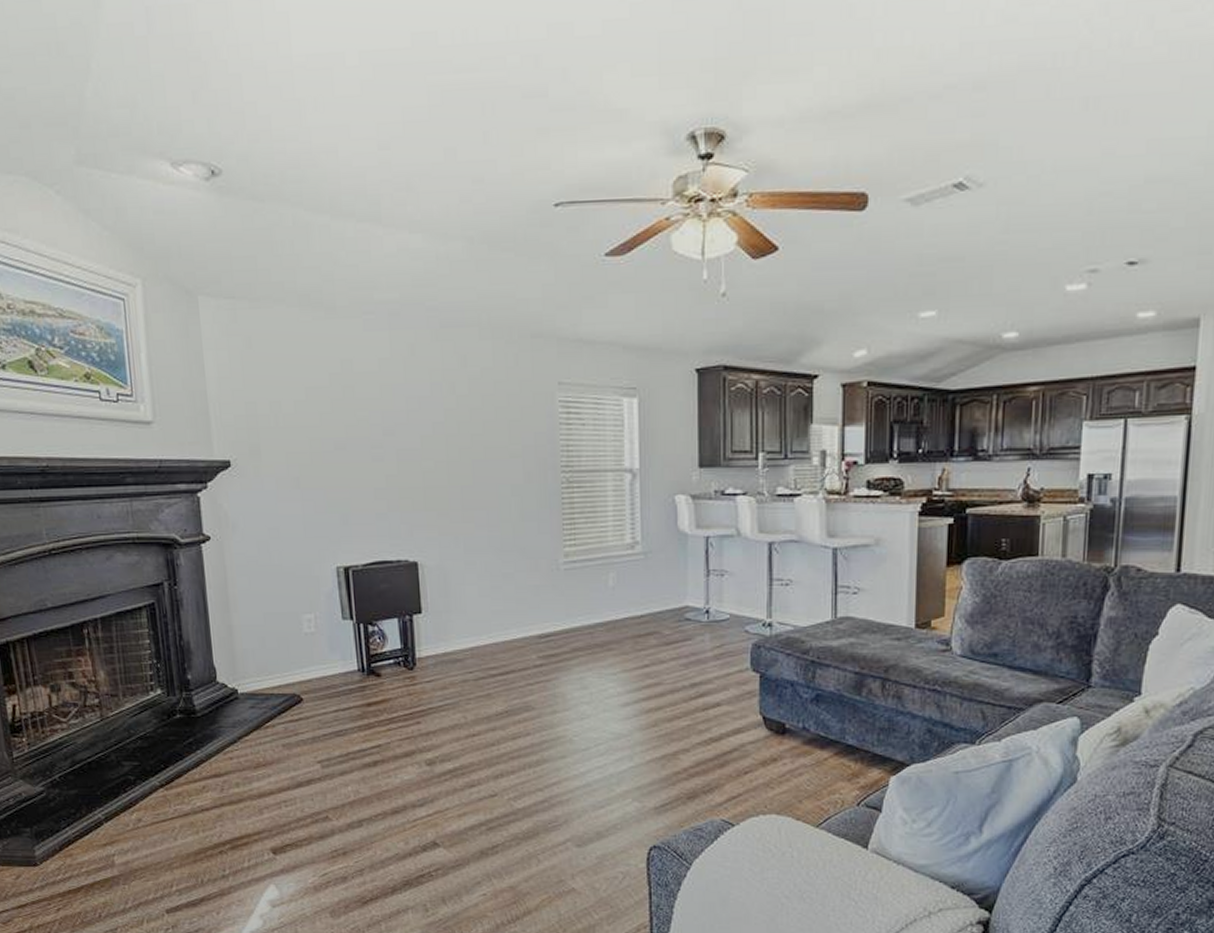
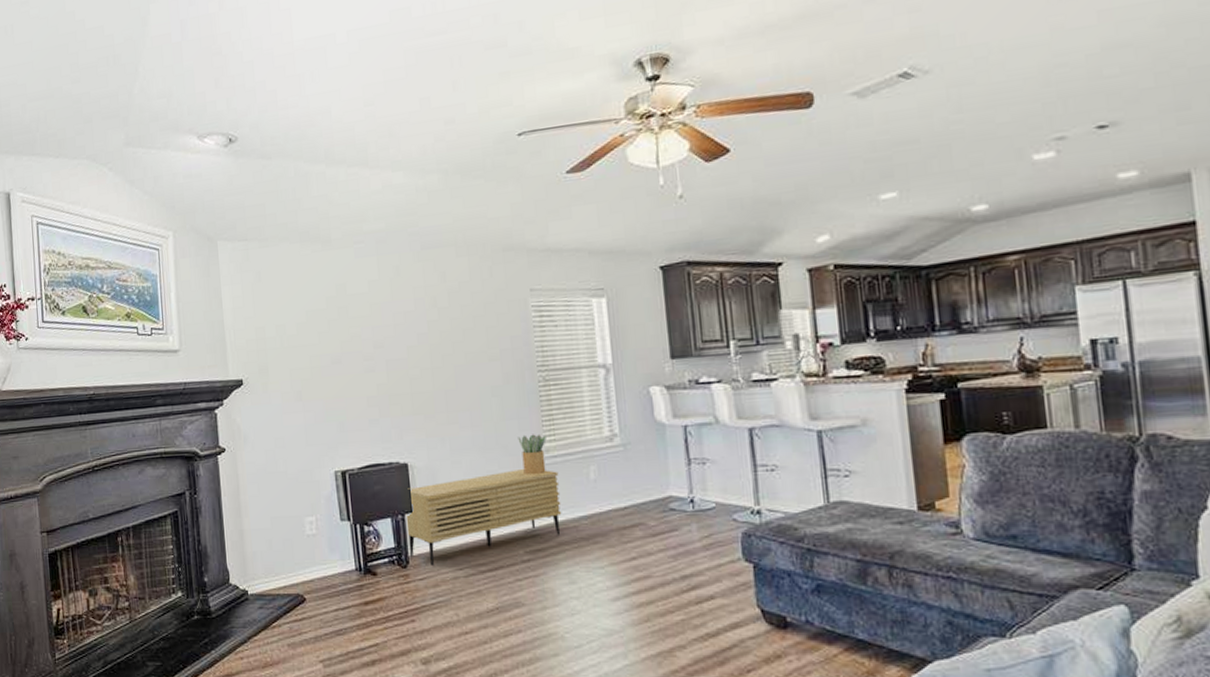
sideboard: none [414,572,578,668] -> present [405,468,562,565]
potted plant: none [536,537,566,580] -> present [517,434,546,475]

